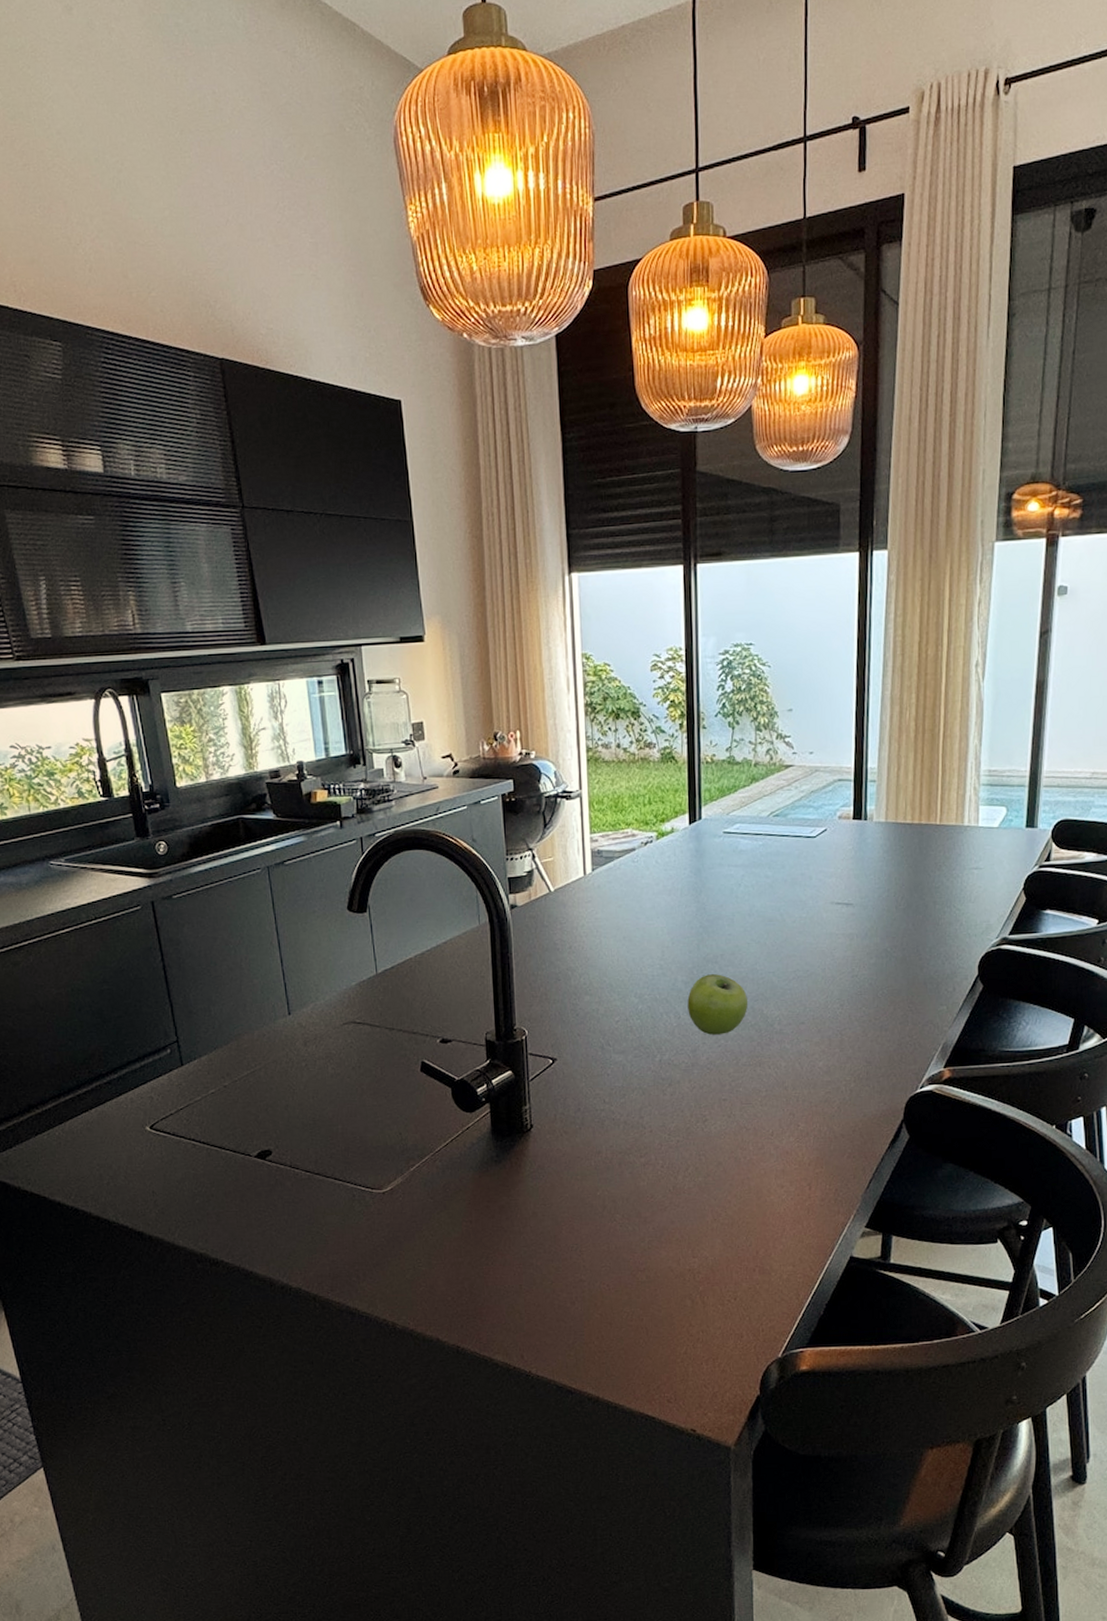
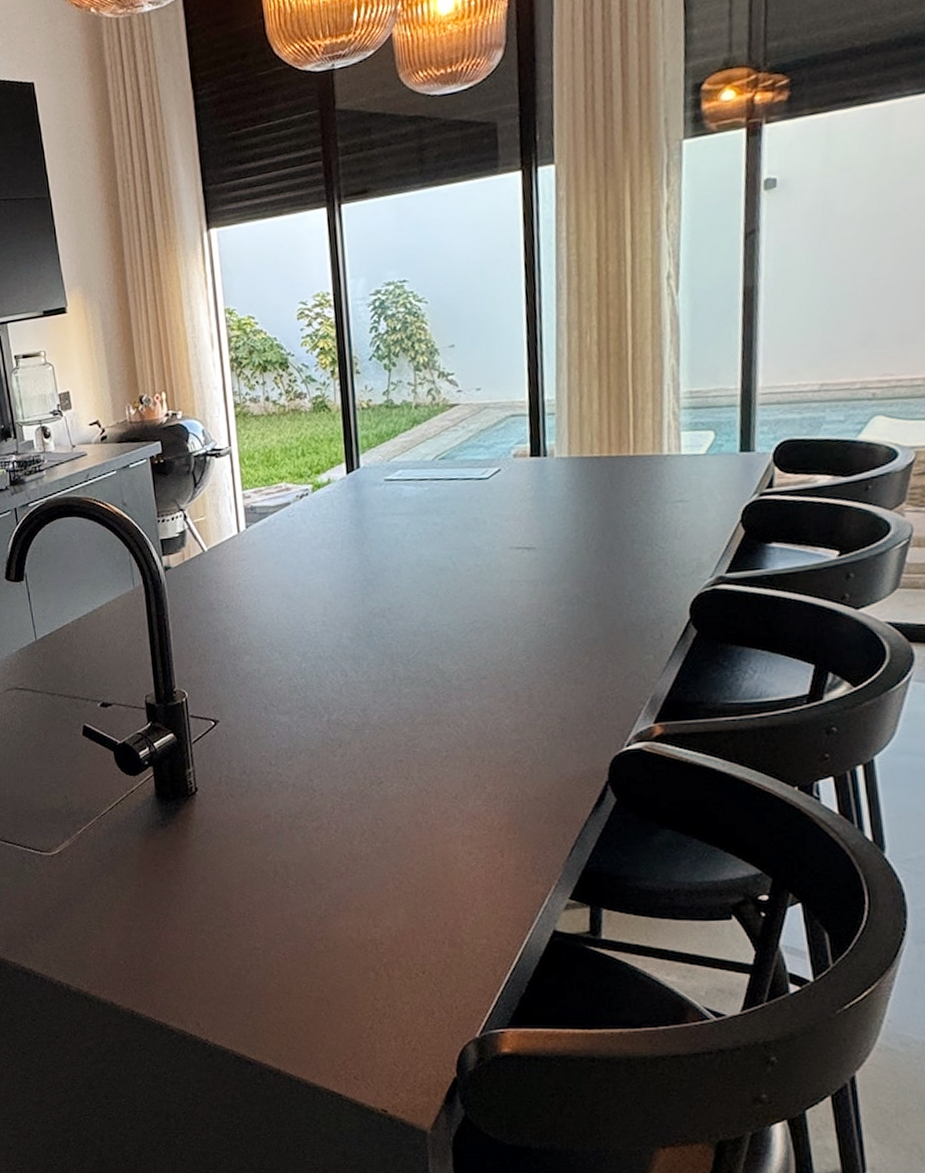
fruit: present [687,974,747,1035] -> none [354,629,421,693]

